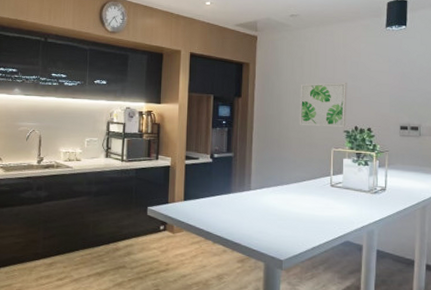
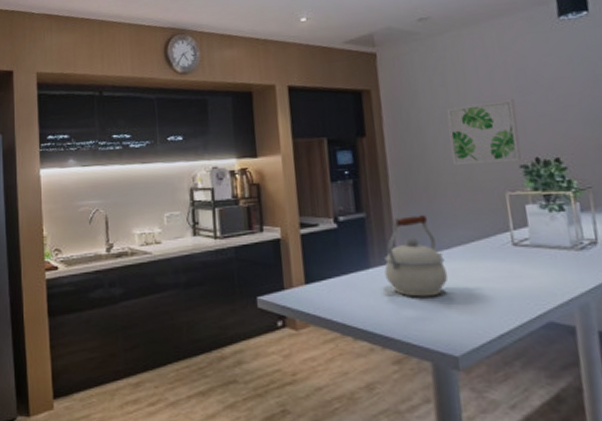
kettle: none [241,158,284,217] -> present [384,215,449,297]

